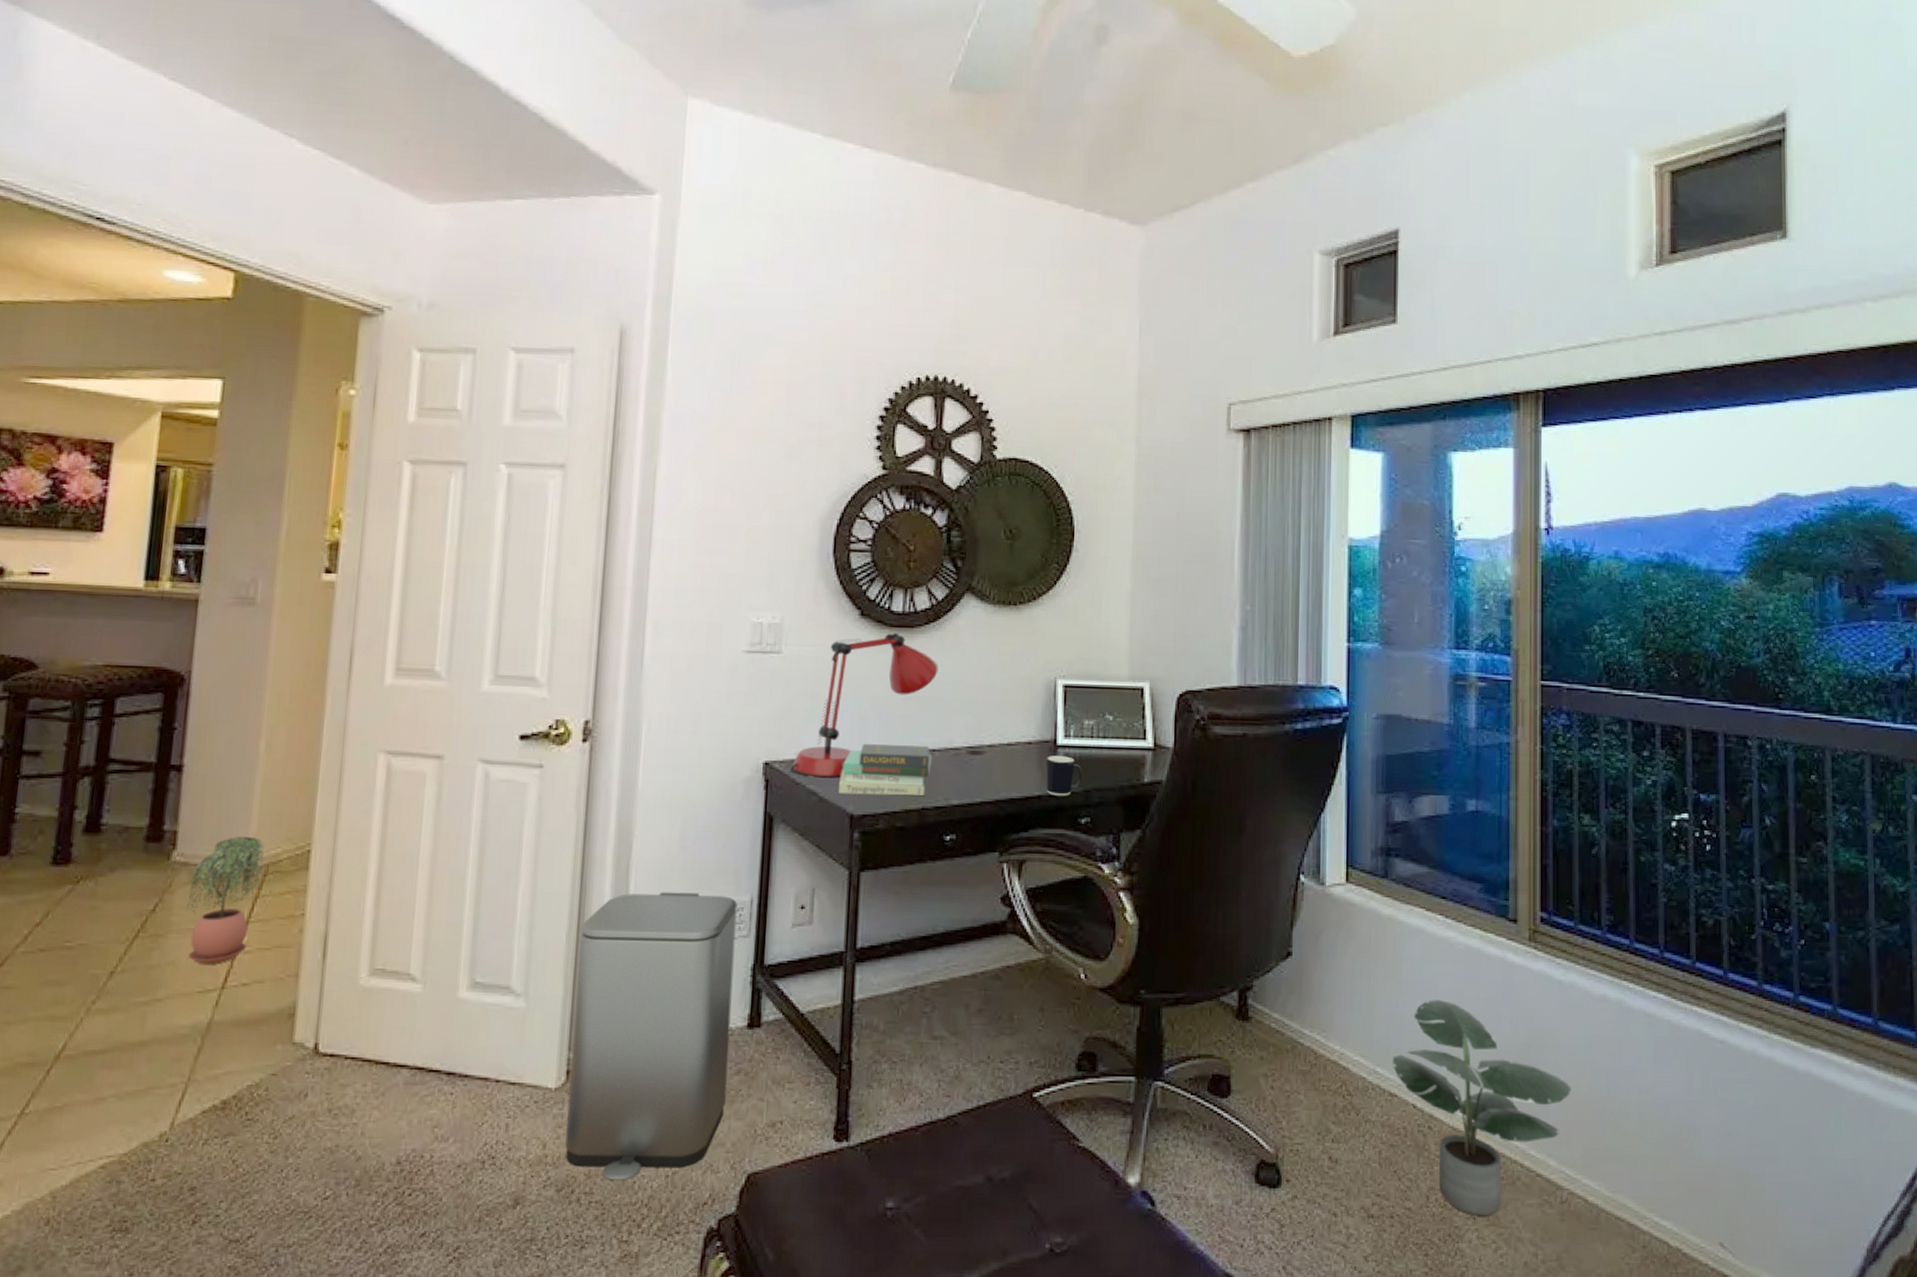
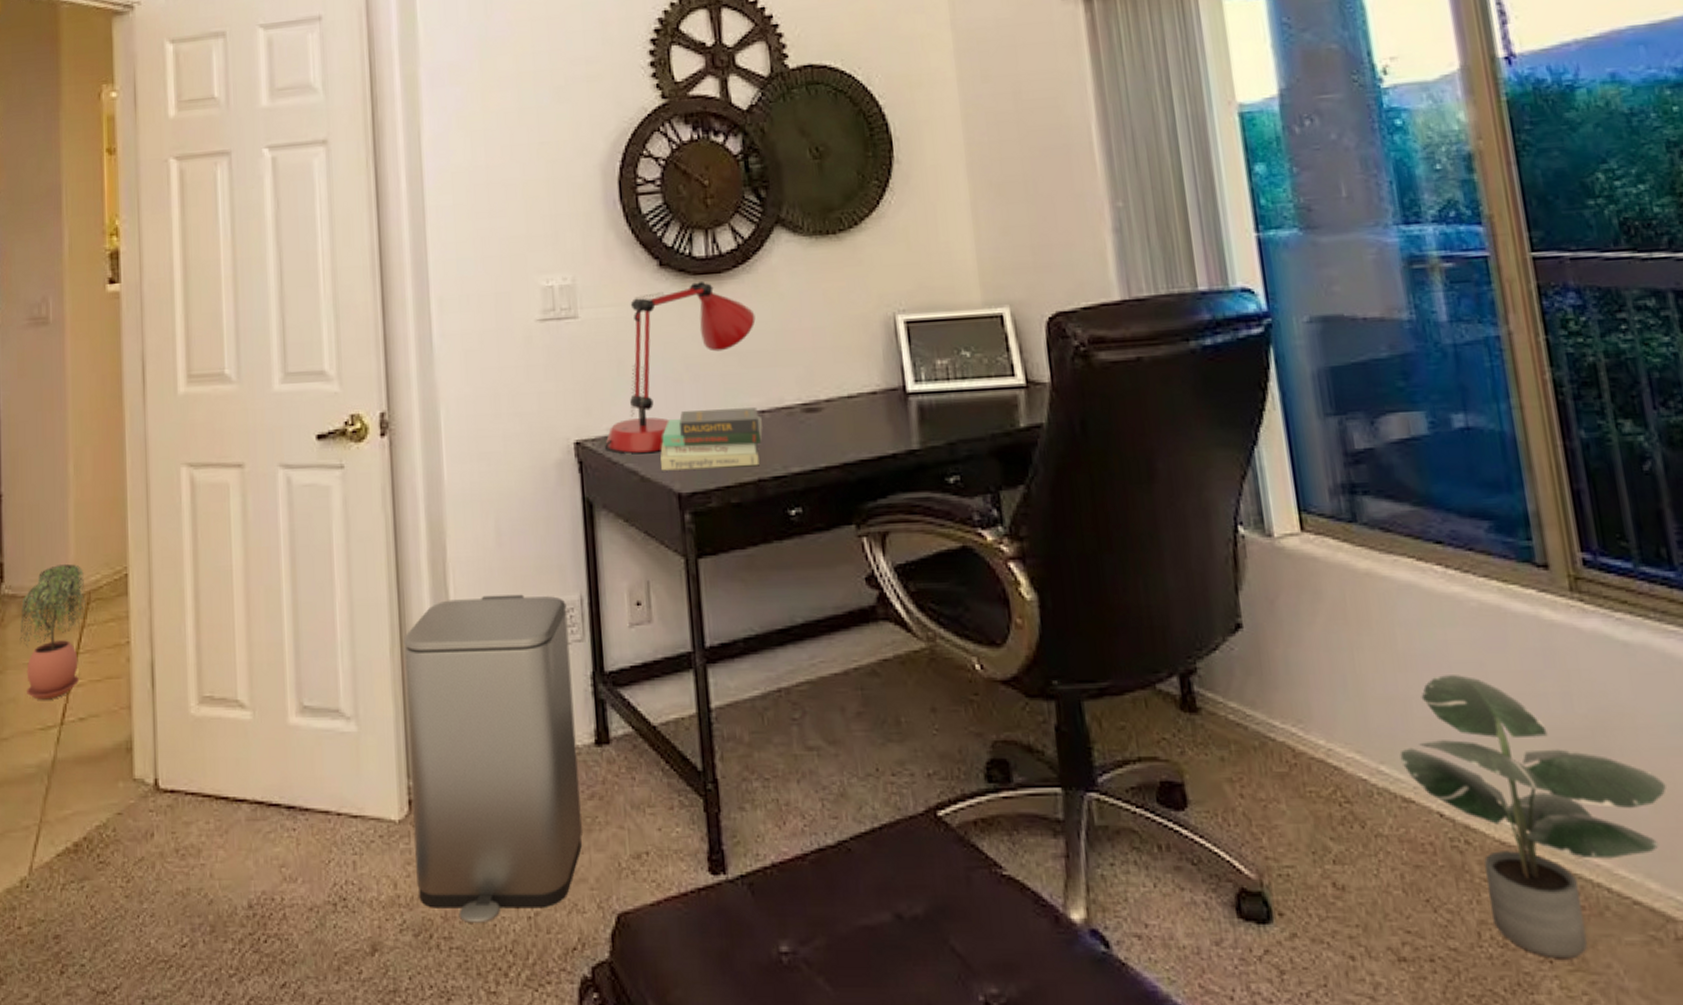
mug: present [1045,755,1083,796] -> none [896,403,944,453]

